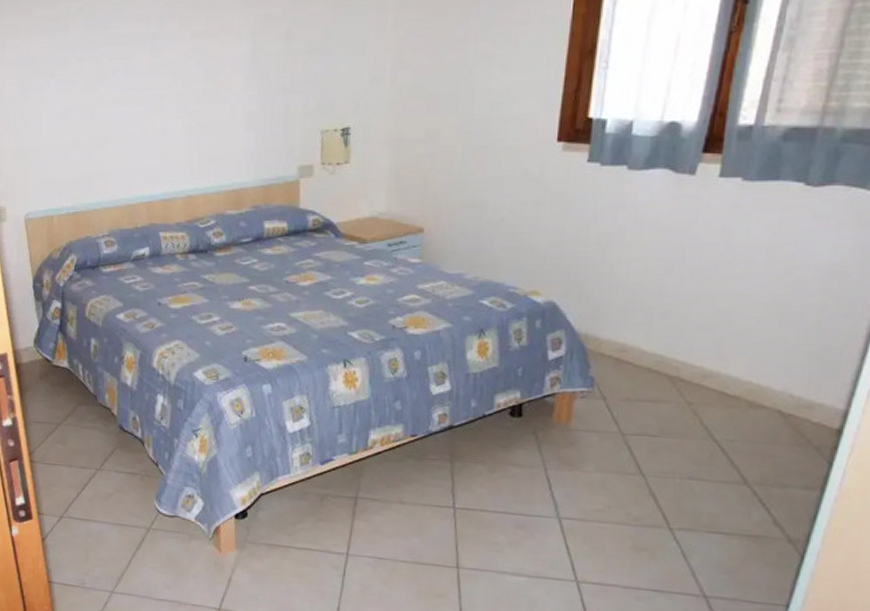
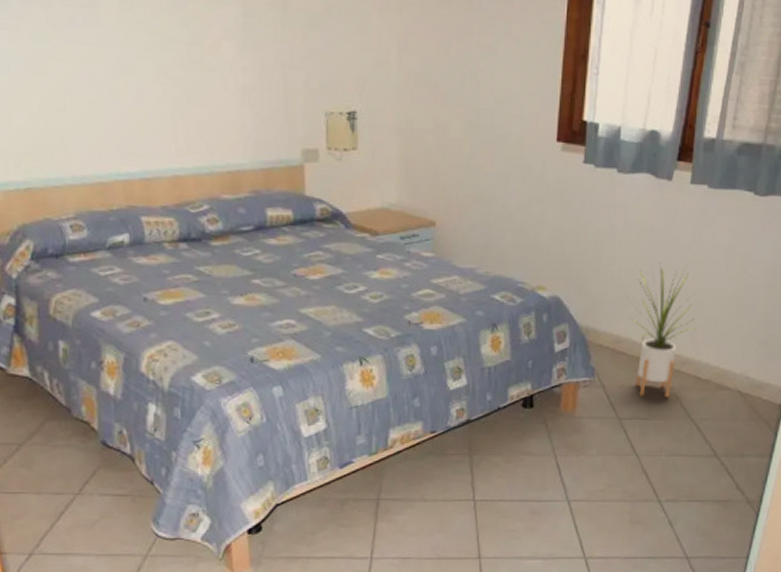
house plant: none [636,263,727,415] -> present [627,261,699,398]

